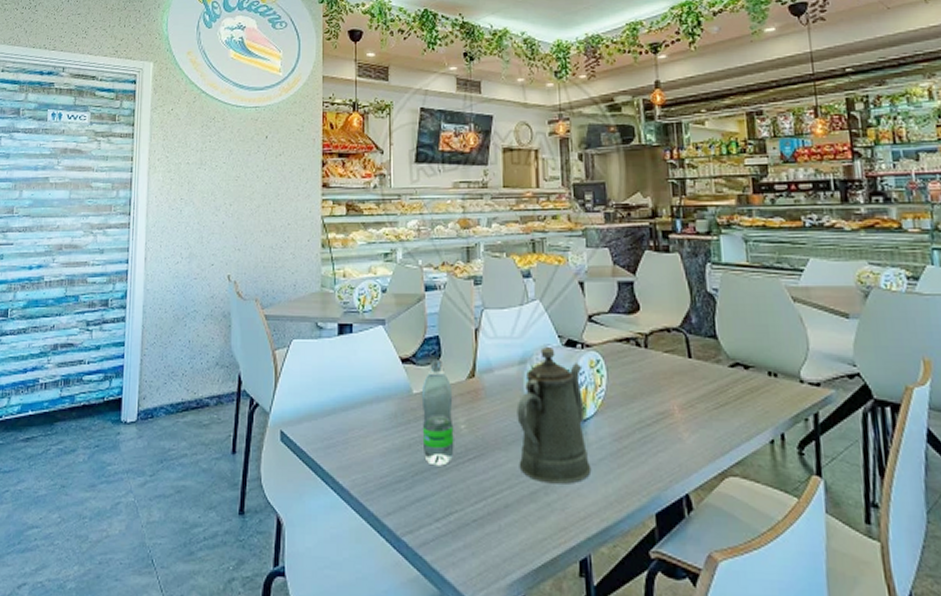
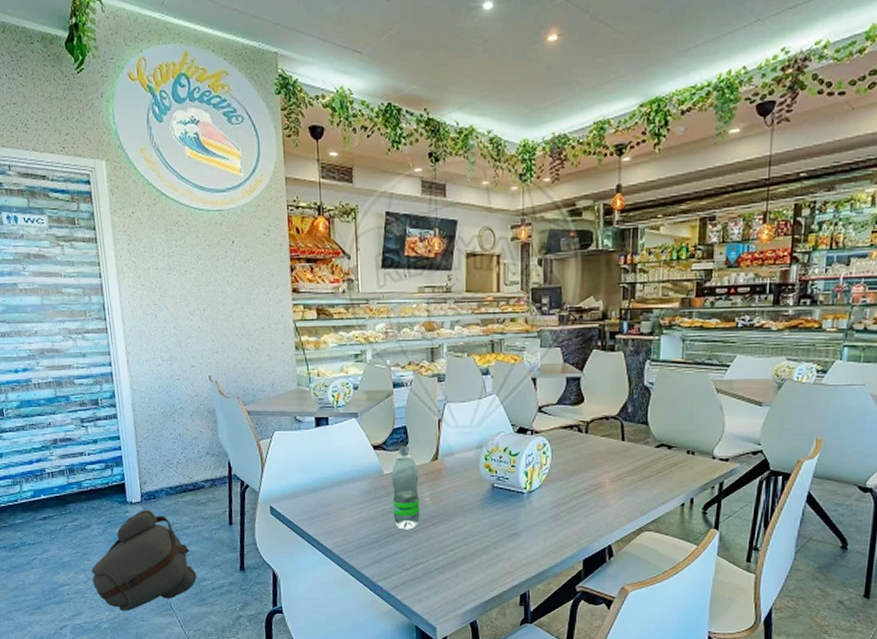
backpack: none [66,431,187,566] -> present [91,509,196,612]
coffee pot: present [516,346,592,484] -> none [473,433,534,540]

